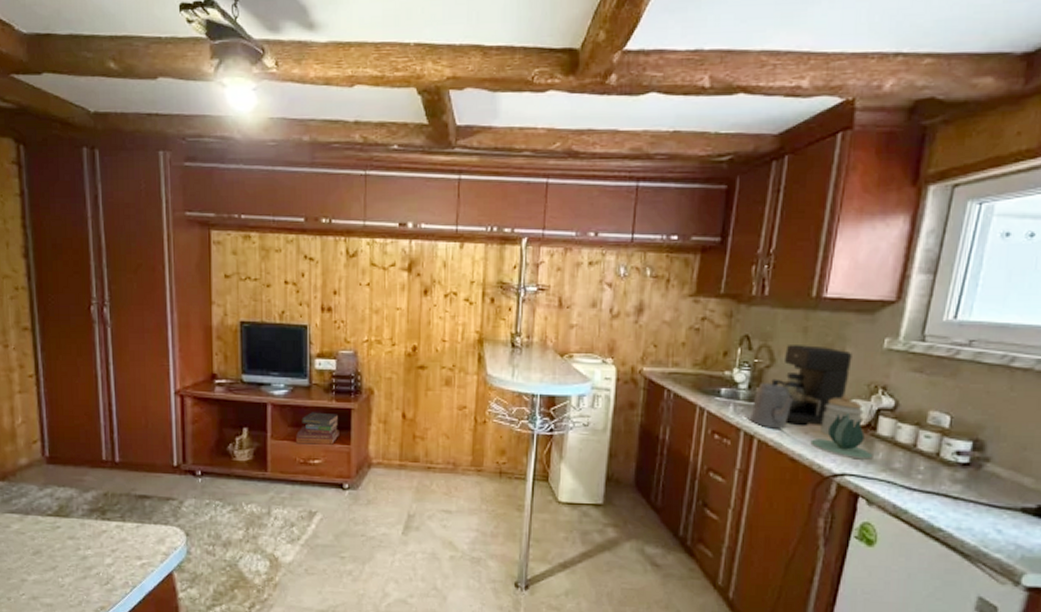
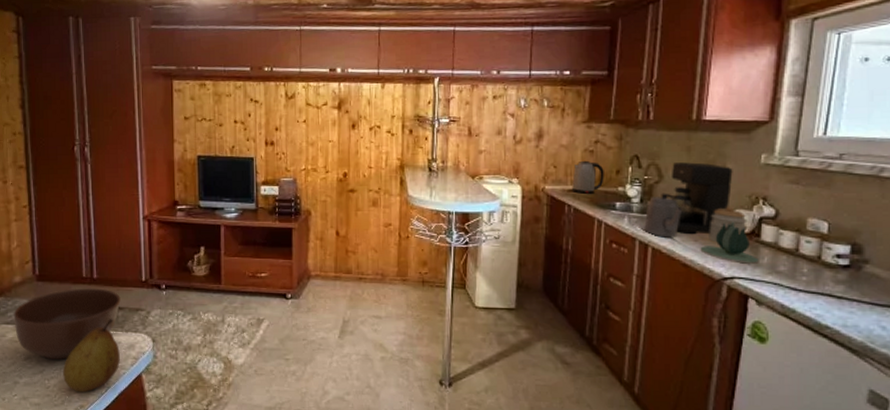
bowl: none [19,473,148,556] -> present [13,288,121,360]
fruit: none [80,509,148,592] -> present [63,319,120,393]
books: present [296,412,339,445] -> none [245,232,282,260]
kettle: none [673,339,710,377] -> present [572,160,604,194]

